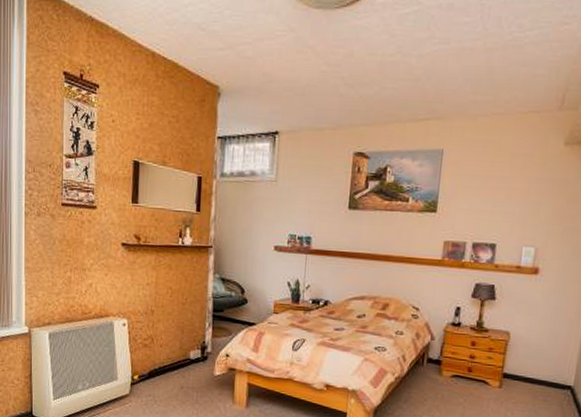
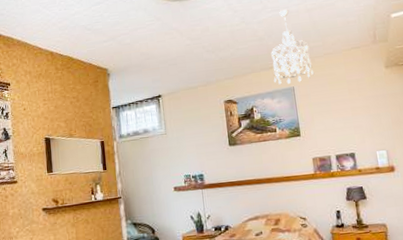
chandelier: none [420,43,475,146] -> present [271,9,315,85]

